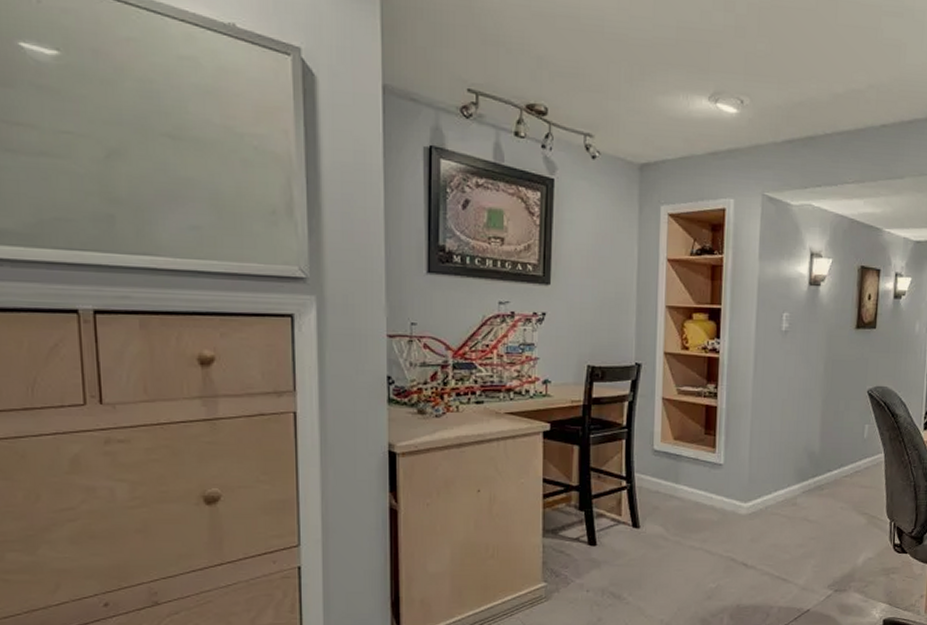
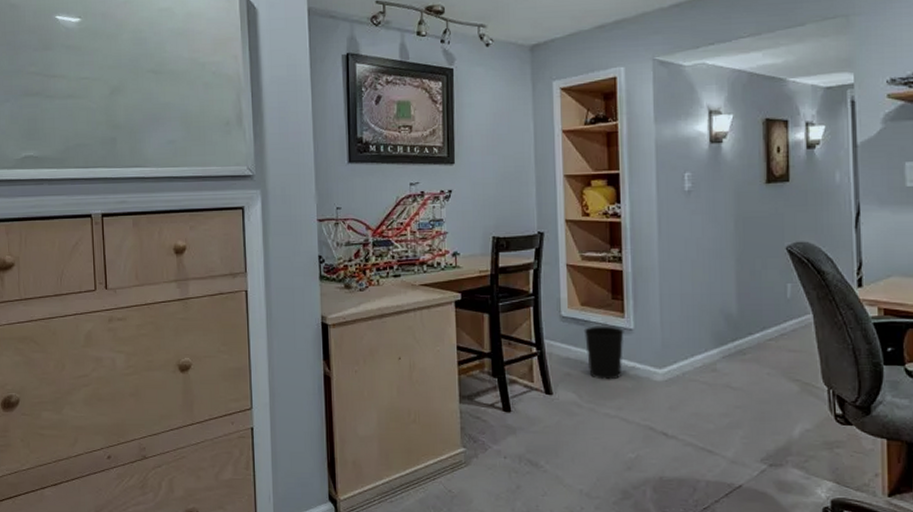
wastebasket: none [675,460,714,514] -> present [583,325,624,380]

